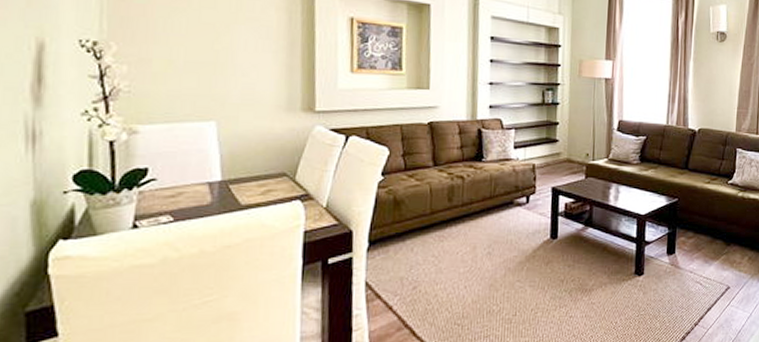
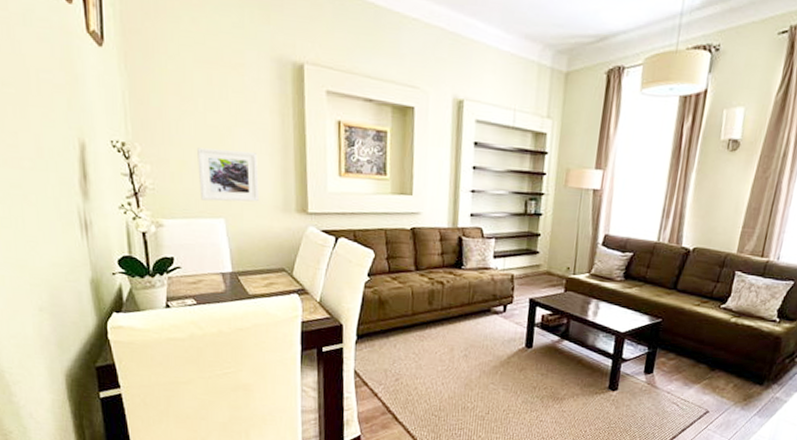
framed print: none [187,46,260,103] -> present [197,147,259,202]

